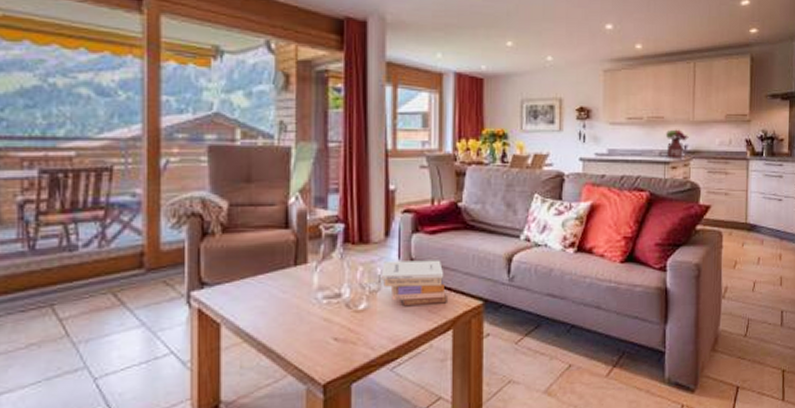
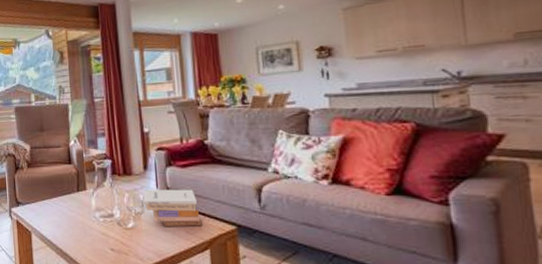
flower arrangement: present [665,129,689,160] -> none [429,55,462,88]

